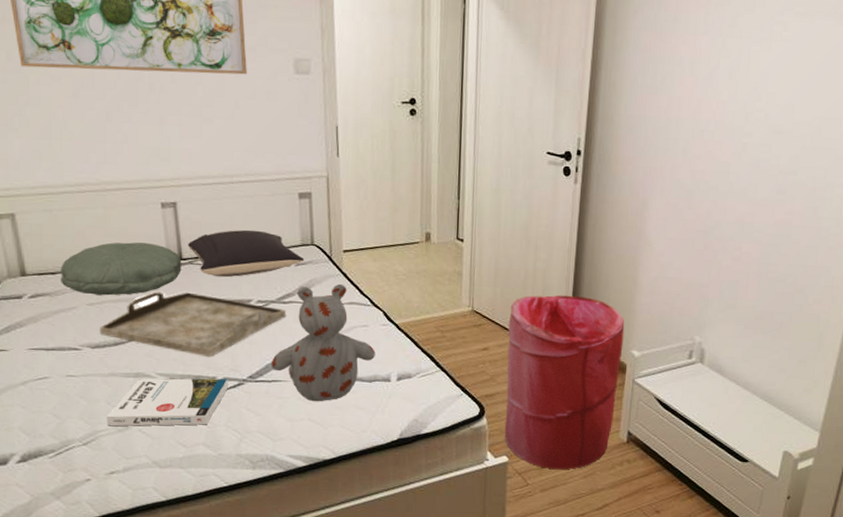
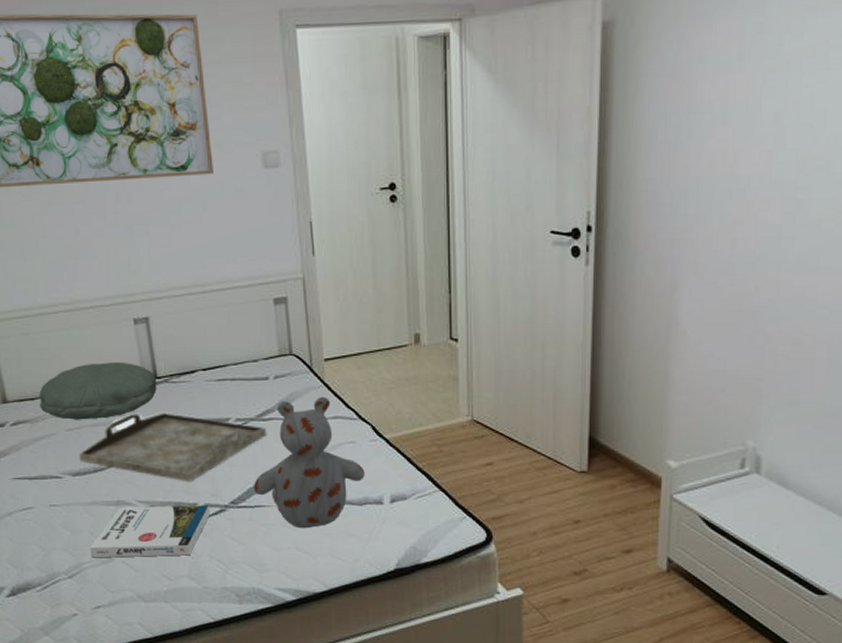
pillow: present [187,229,305,278] -> none [161,342,283,395]
laundry hamper: present [504,294,625,469] -> none [514,397,657,604]

